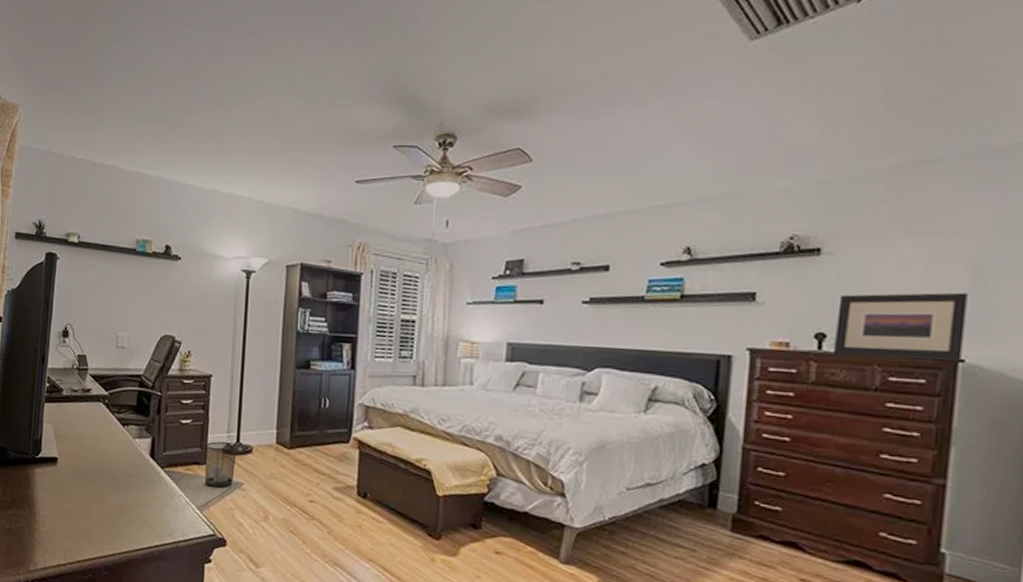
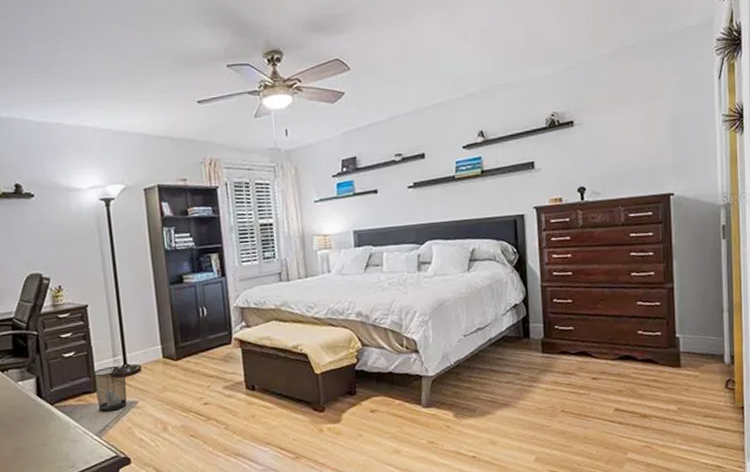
picture frame: present [832,292,968,360] -> none [590,143,672,203]

